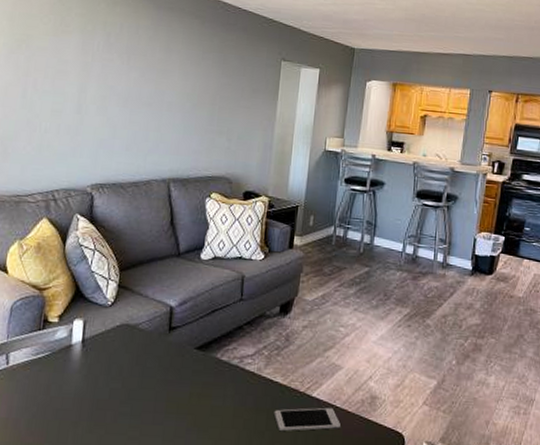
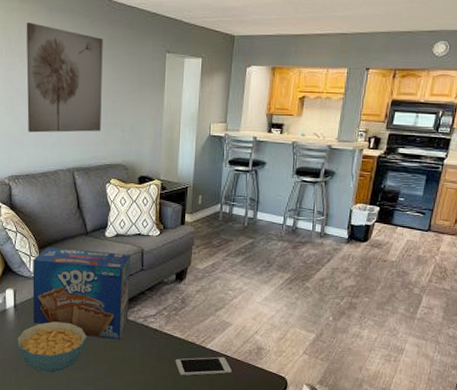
cereal bowl: none [80,361,170,428] -> present [17,321,87,373]
toaster pastry box: none [103,269,229,385] -> present [32,247,130,339]
wall art: none [120,18,214,140] -> present [26,23,103,133]

